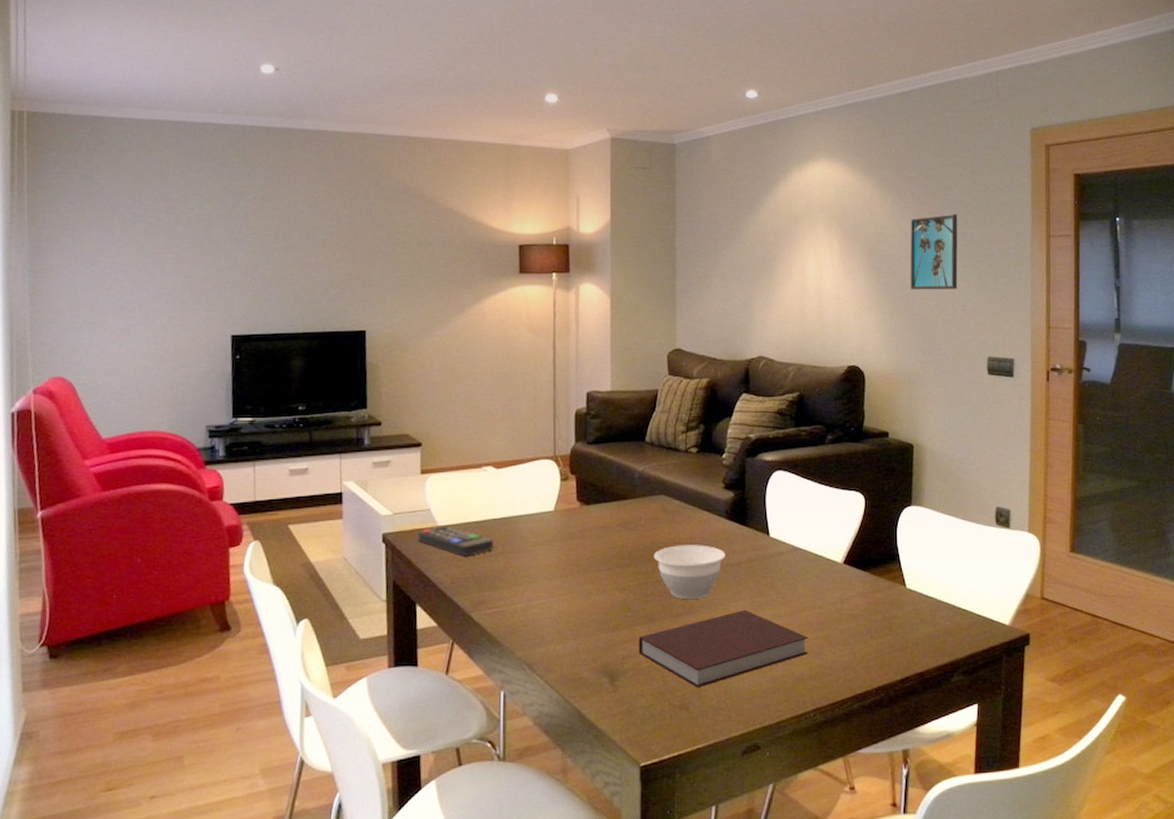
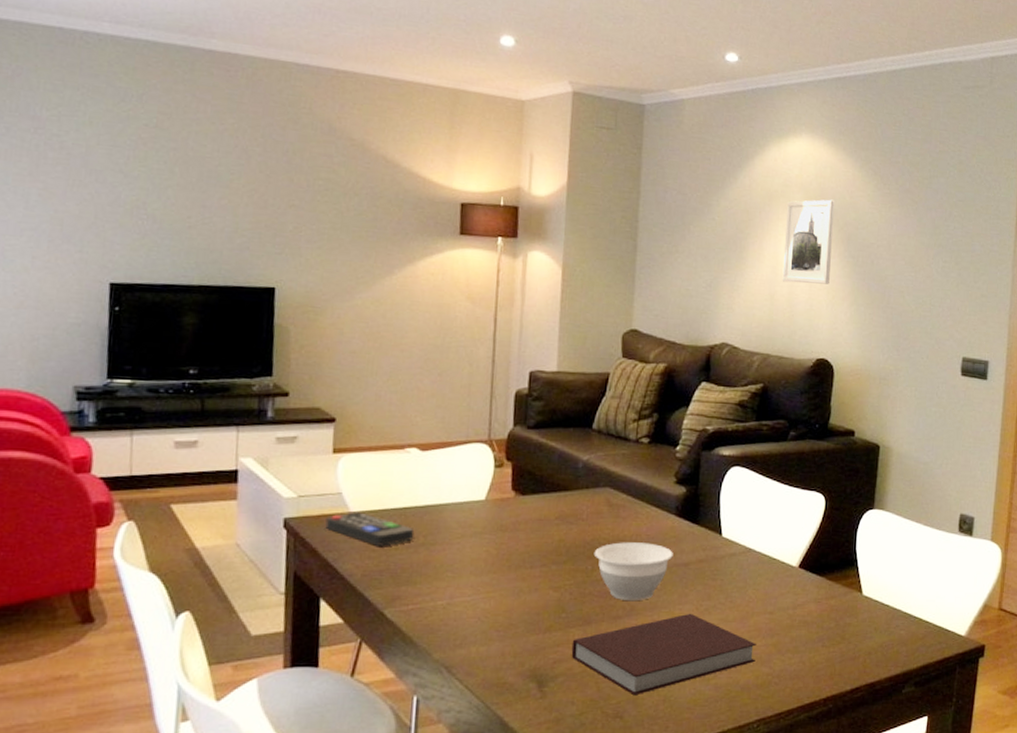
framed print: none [810,217,856,297] -> present [782,199,835,285]
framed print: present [910,213,958,290] -> none [887,204,942,285]

